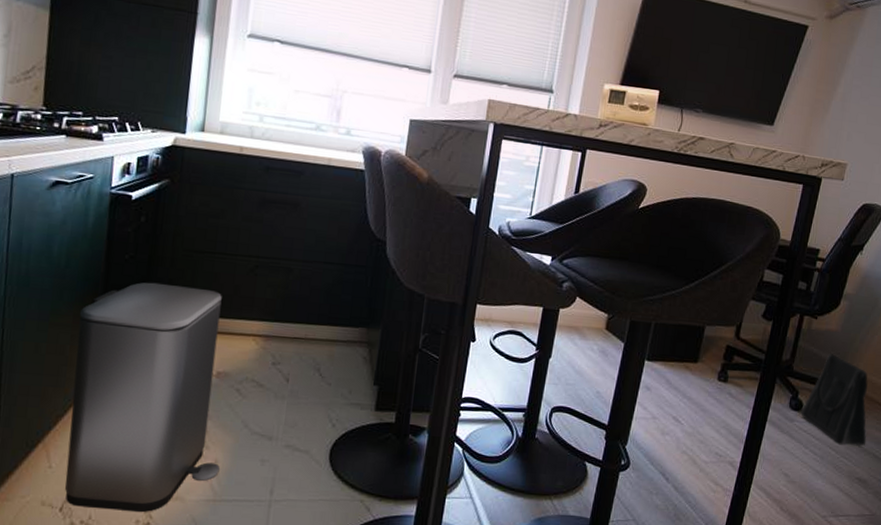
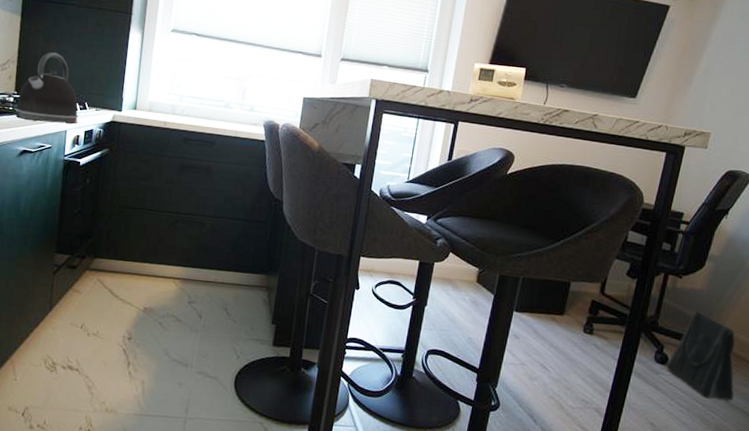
kettle: none [44,57,130,149] -> present [15,51,79,124]
pedal bin: present [65,282,222,512] -> none [26,232,149,421]

